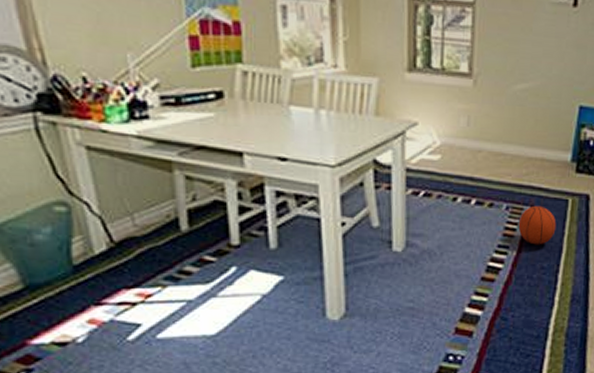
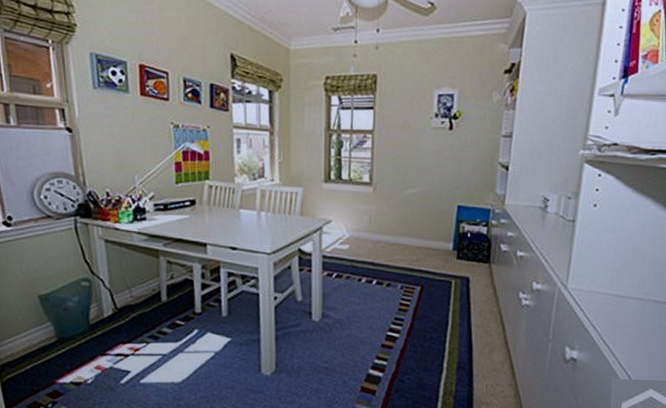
basketball: present [518,205,556,245] -> none [411,286,442,319]

